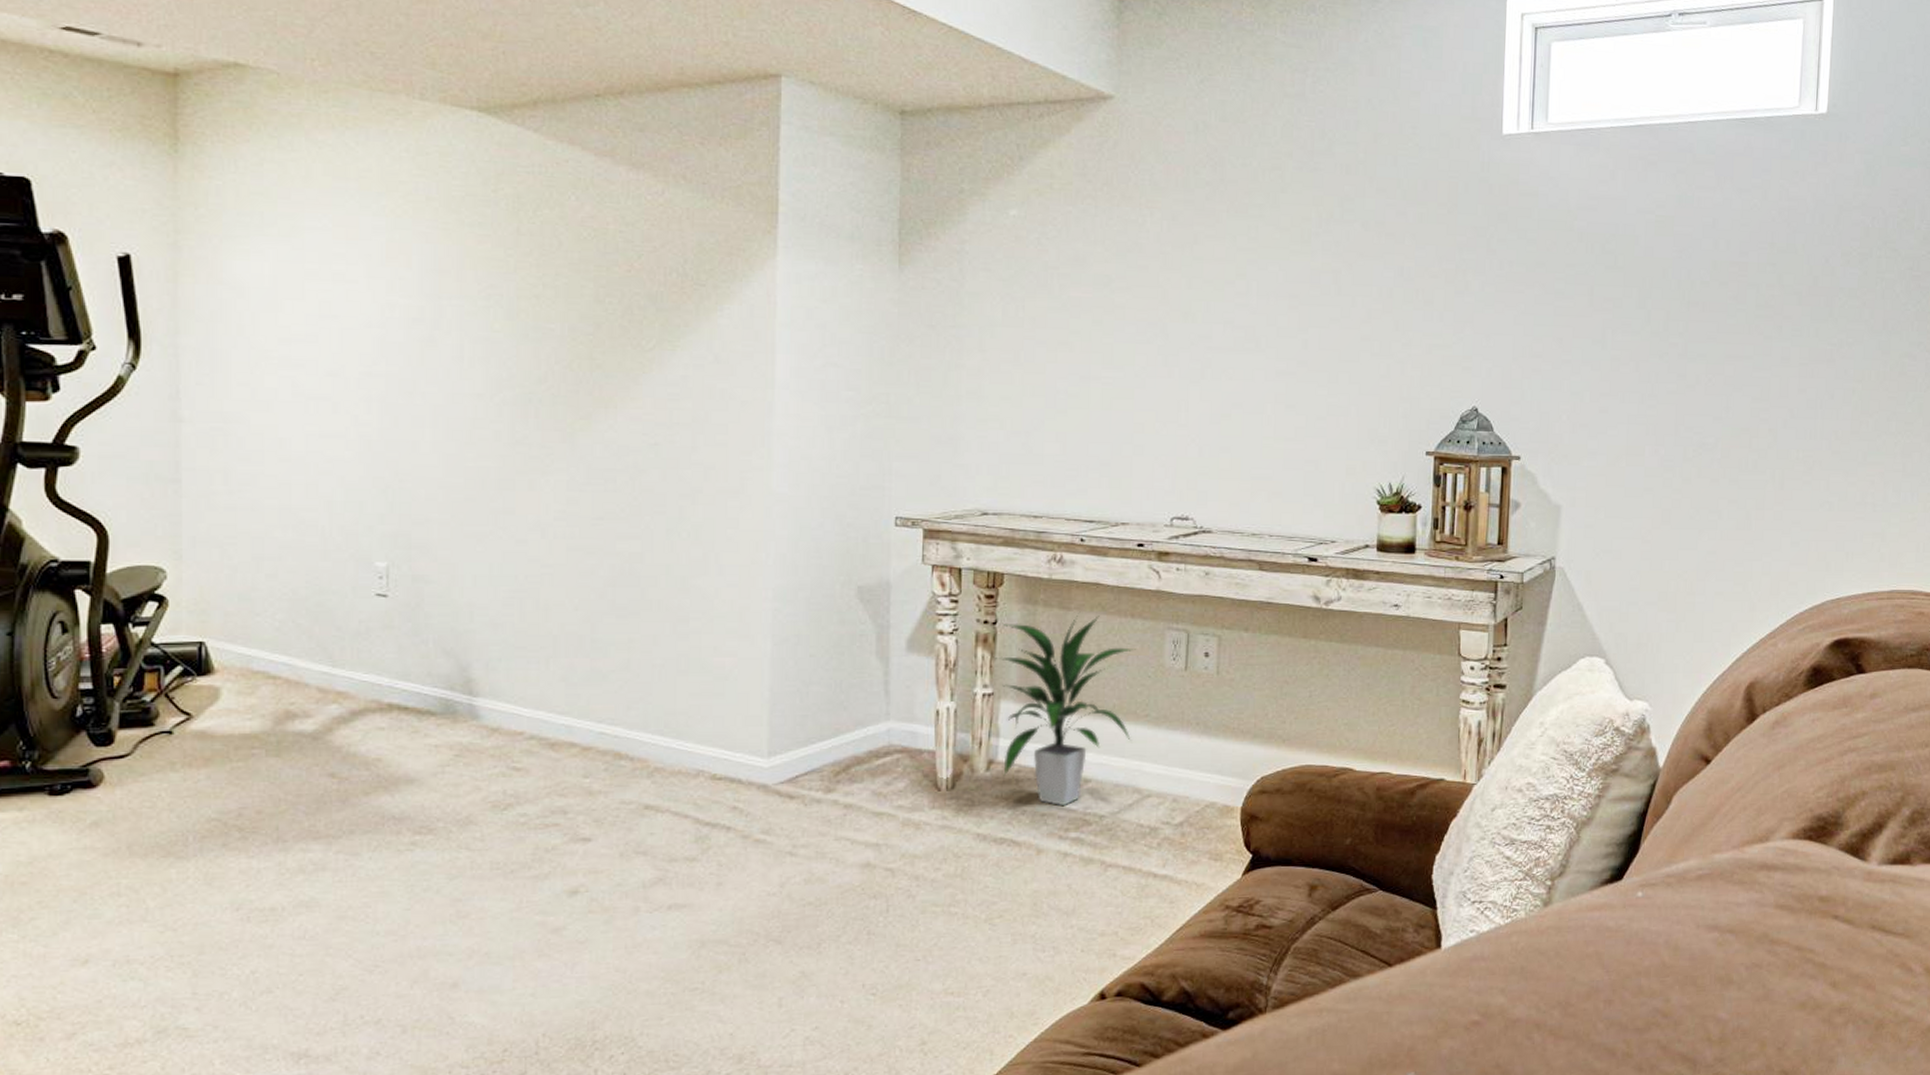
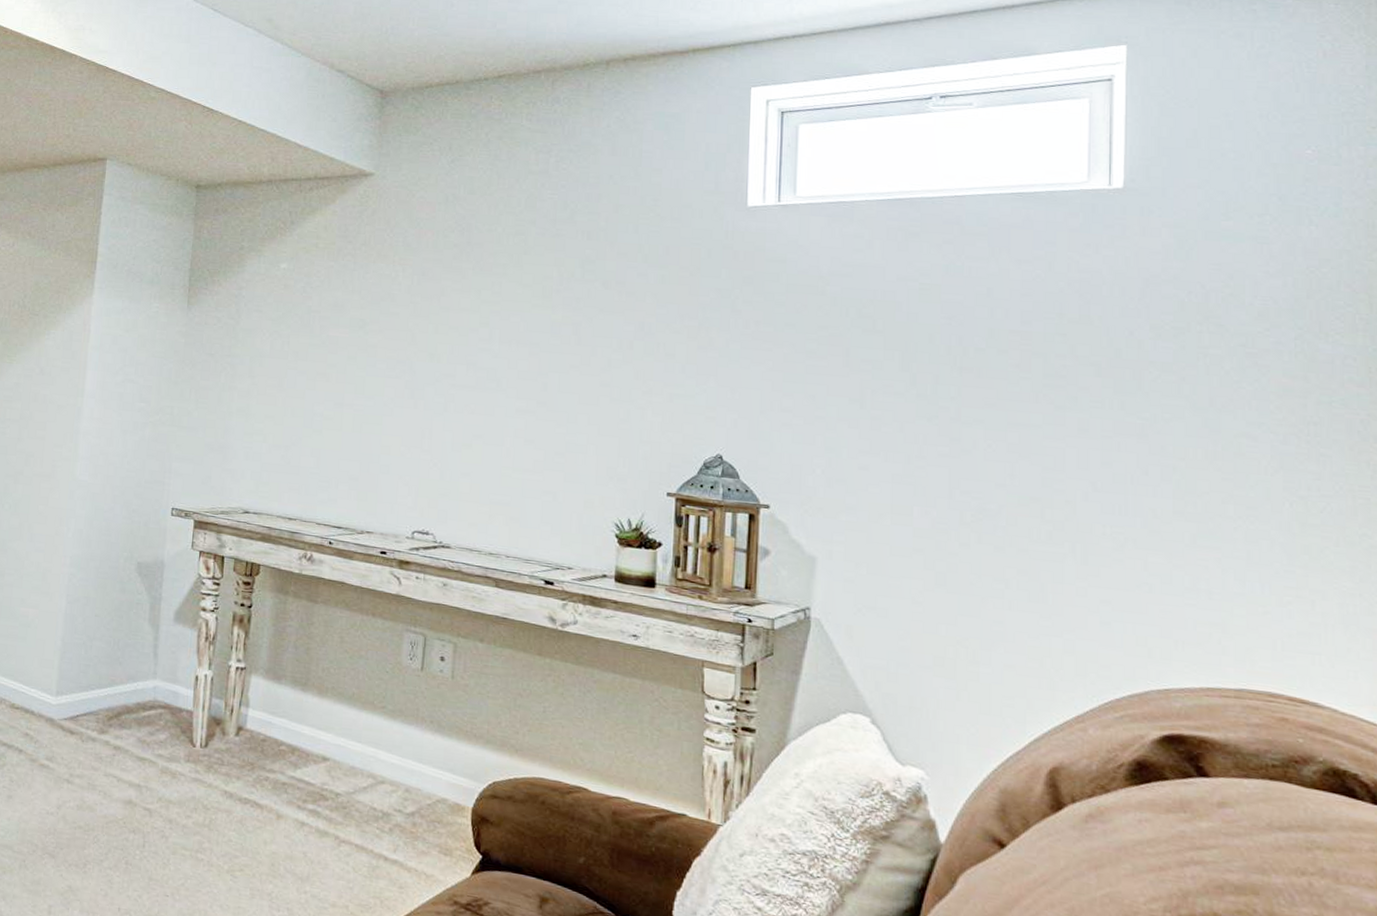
indoor plant: present [994,611,1136,805] -> none [248,605,376,778]

